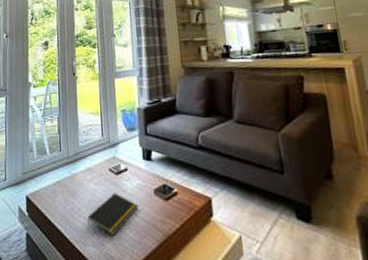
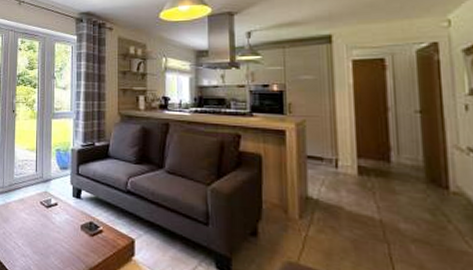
notepad: present [87,193,139,236] -> none [17,224,65,261]

